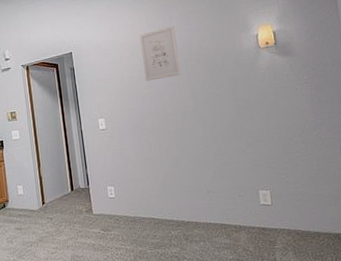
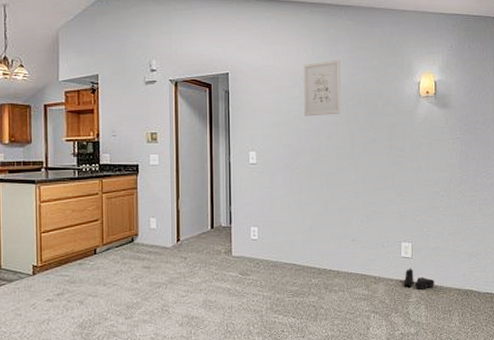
boots: none [266,214,301,236] -> present [403,267,434,290]

